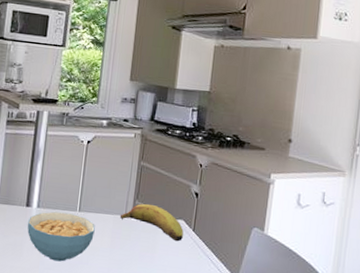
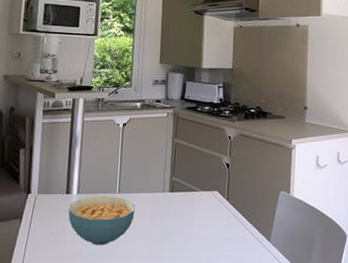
fruit: present [119,204,184,242] -> none [158,179,218,212]

